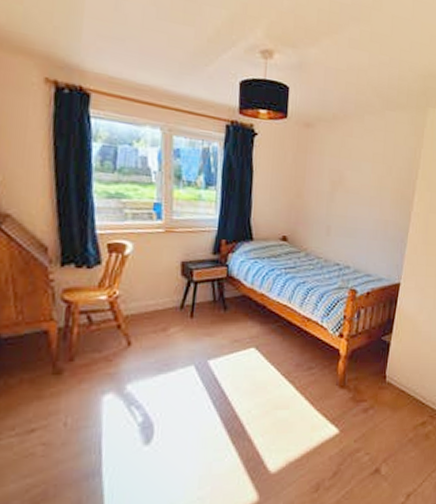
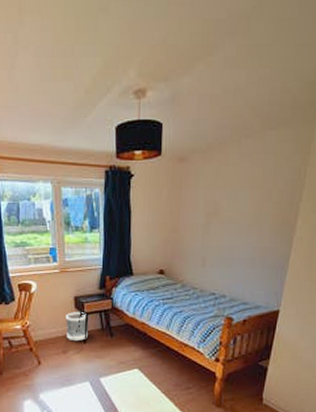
wastebasket: none [168,280,196,316] -> present [66,312,88,342]

